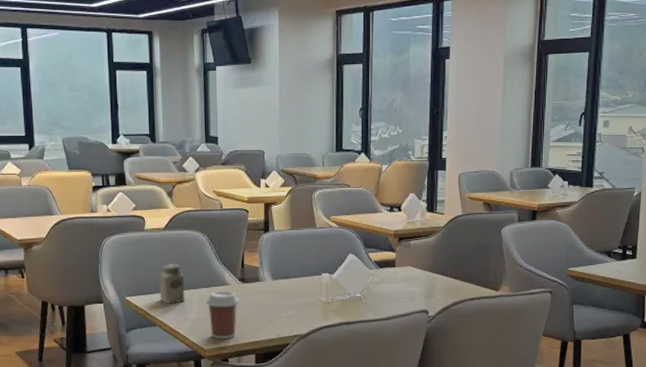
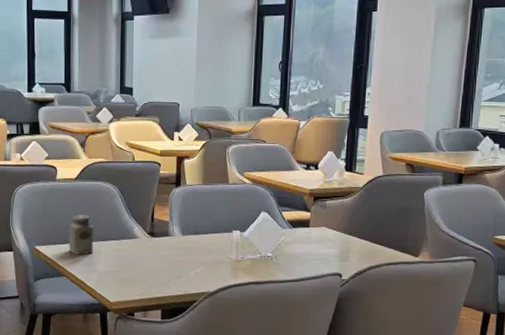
coffee cup: present [205,290,240,340] -> none [114,243,148,294]

